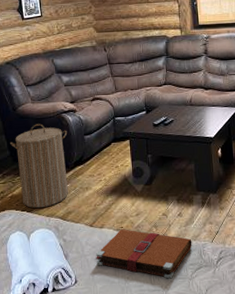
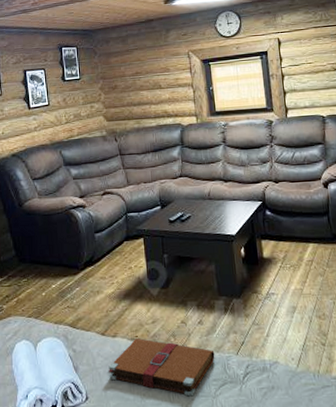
laundry hamper: present [10,124,68,209] -> none [16,220,78,315]

